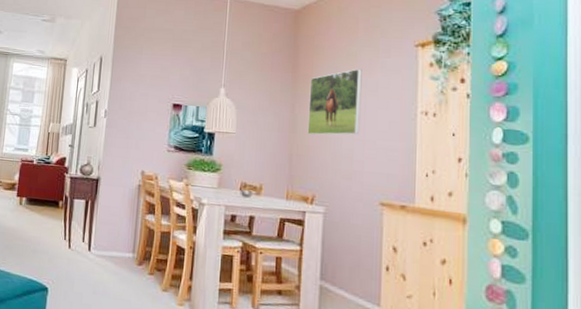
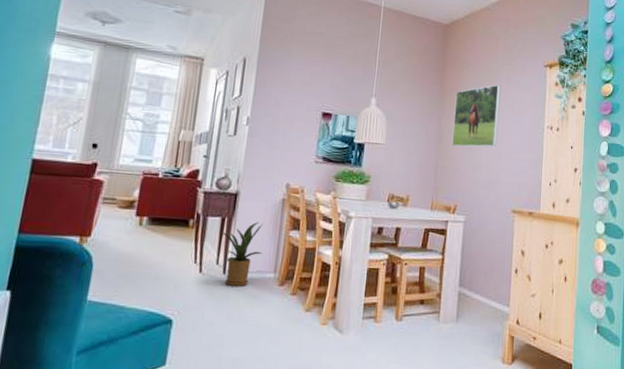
house plant: none [83,205,122,264] -> present [218,222,264,287]

